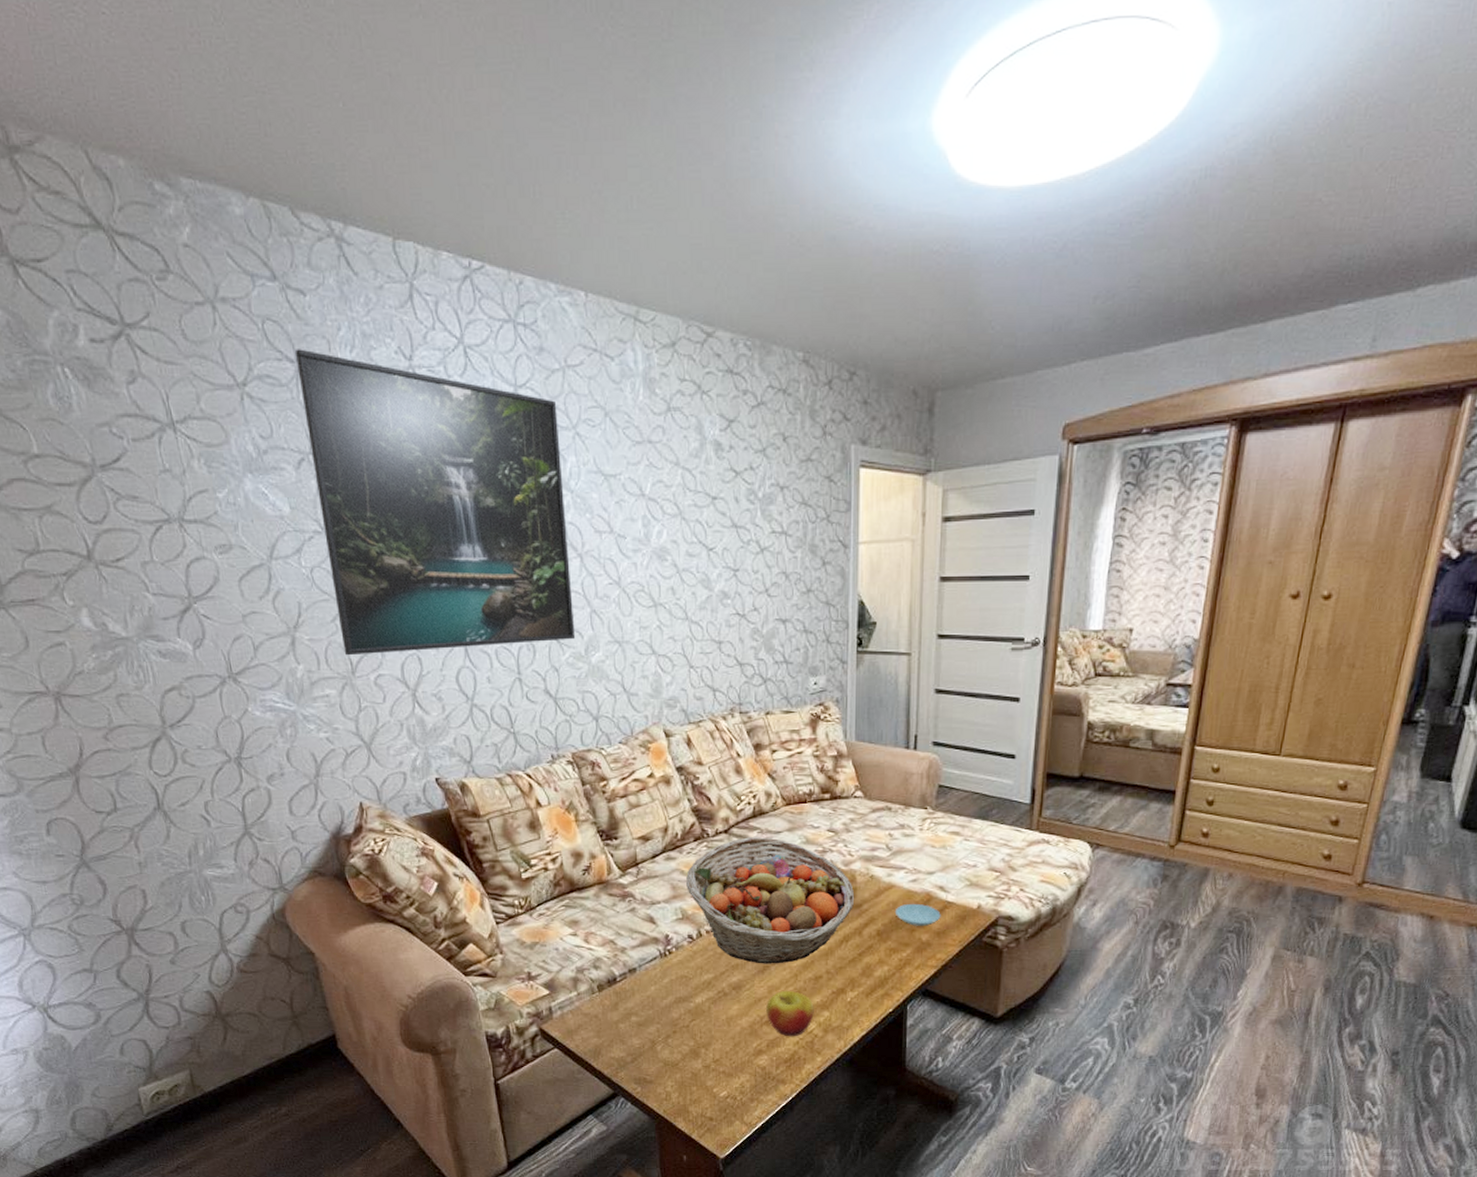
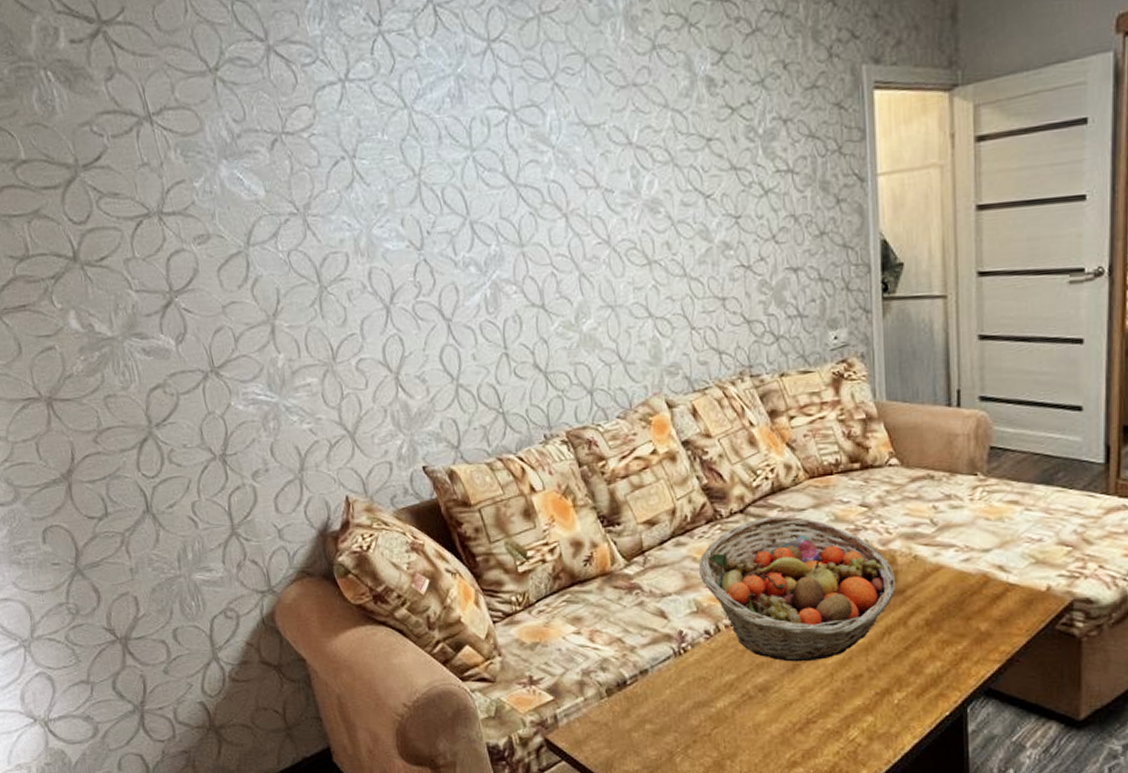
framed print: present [294,349,576,656] -> none [264,26,564,341]
apple: present [766,990,814,1037] -> none [799,691,856,746]
saucer: present [894,903,941,926] -> none [945,586,1002,613]

